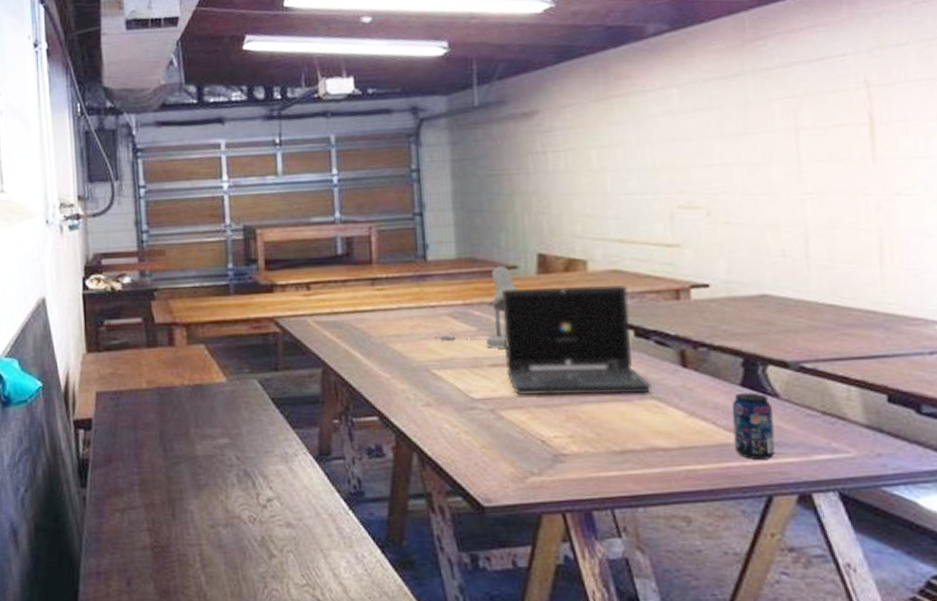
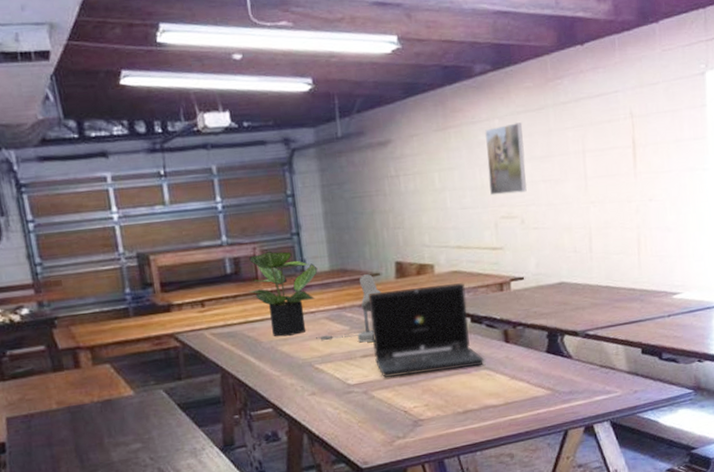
potted plant: none [360,231,442,332] -> present [248,250,318,337]
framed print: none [658,92,716,180] -> present [484,122,527,196]
beverage can: present [731,392,776,459] -> none [540,356,570,406]

